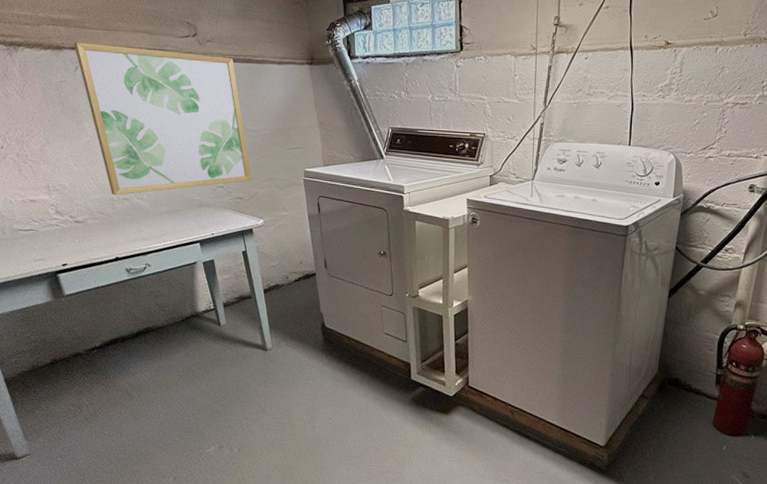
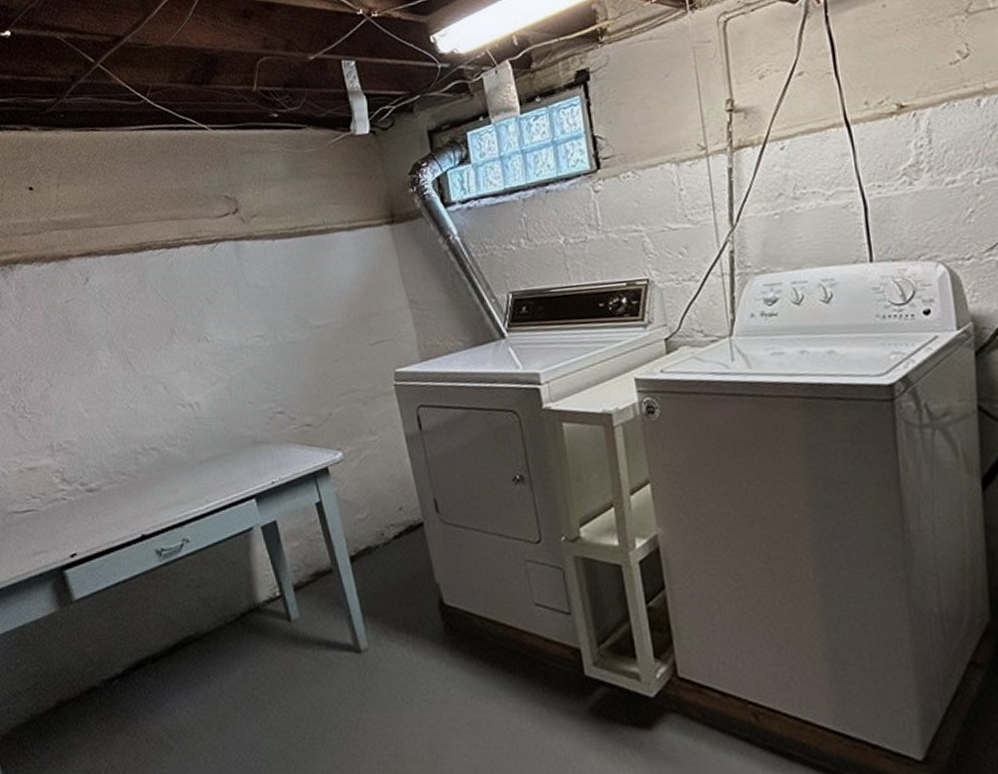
wall art: present [74,42,252,195] -> none [83,232,322,445]

